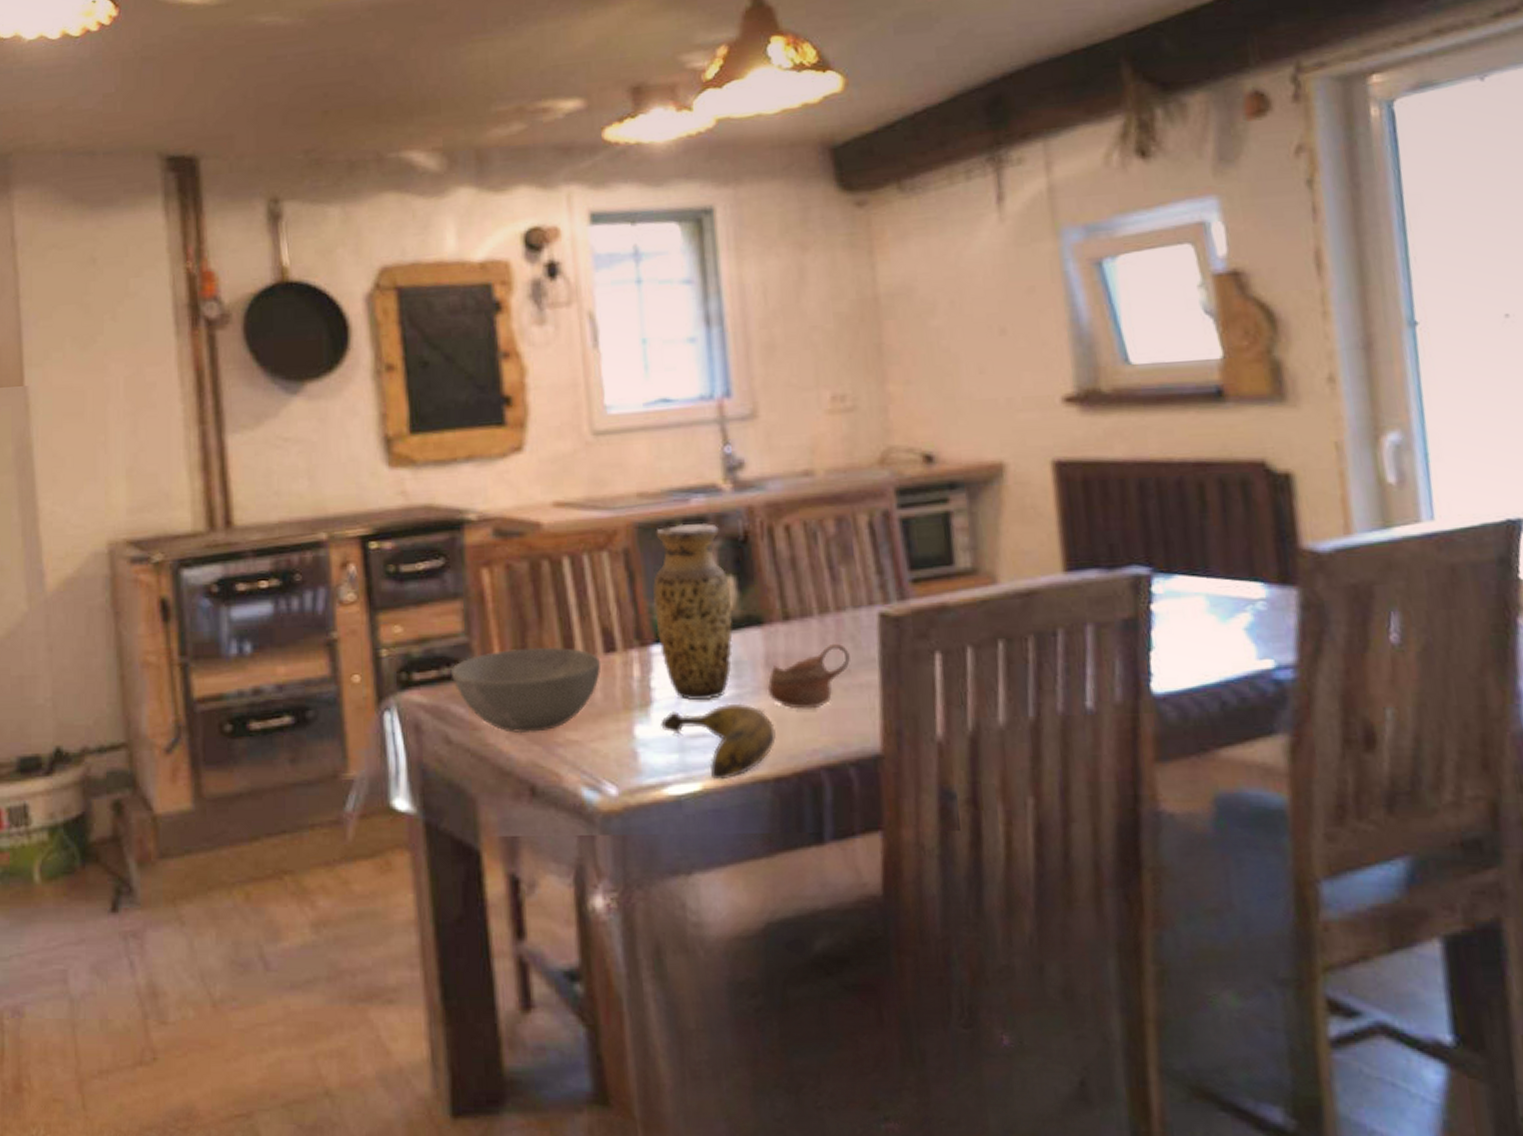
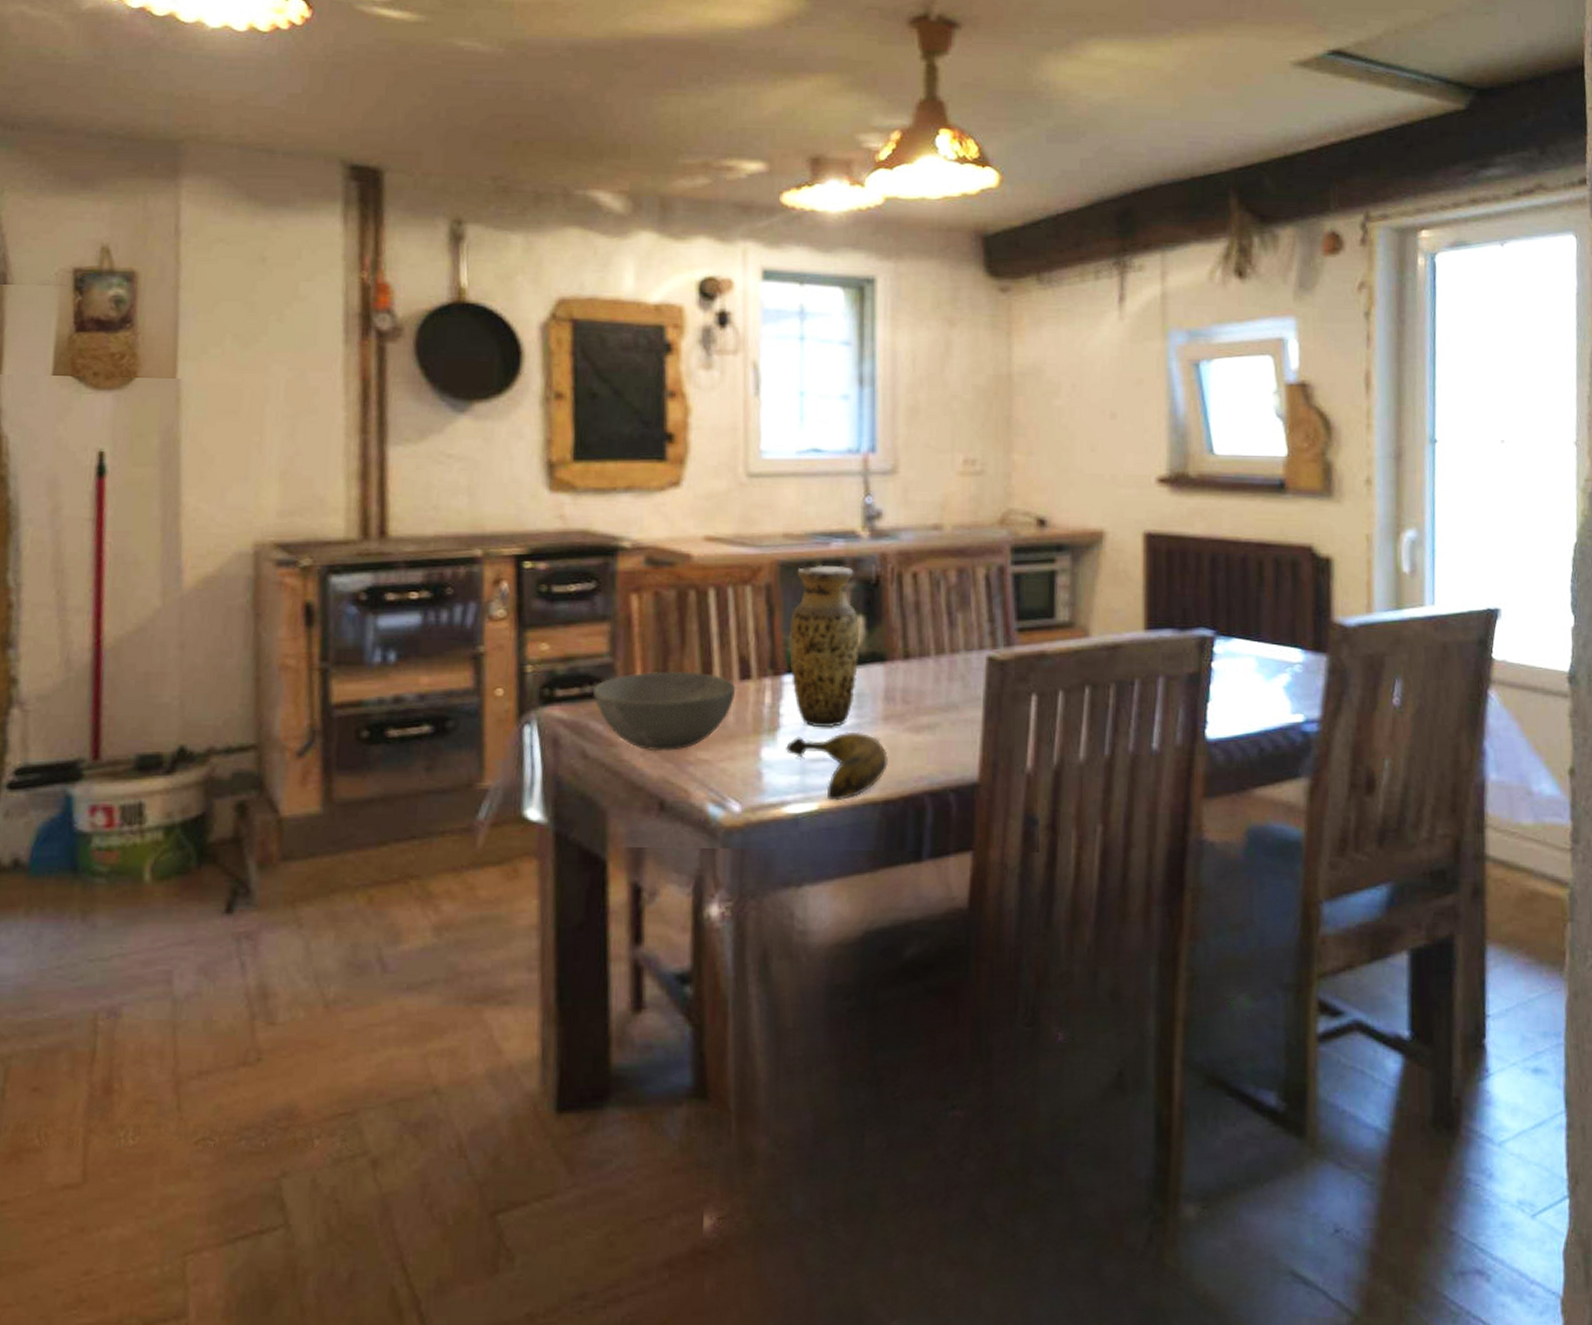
cup: present [767,643,850,709] -> none [884,681,959,740]

